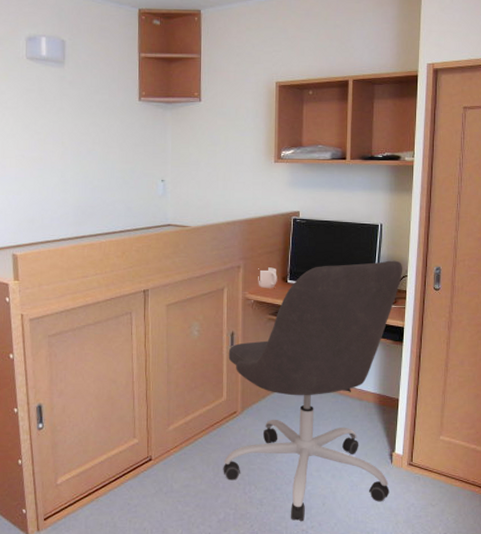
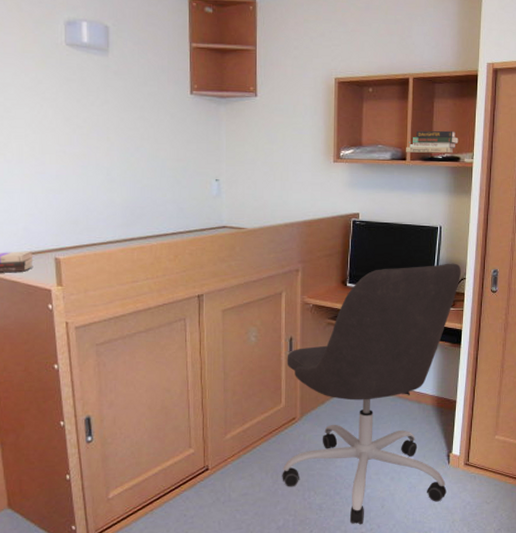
mug: present [258,267,277,289] -> none [317,271,337,293]
books: none [346,130,399,153] -> present [406,130,459,154]

